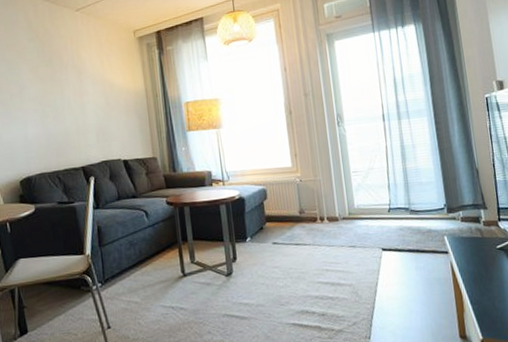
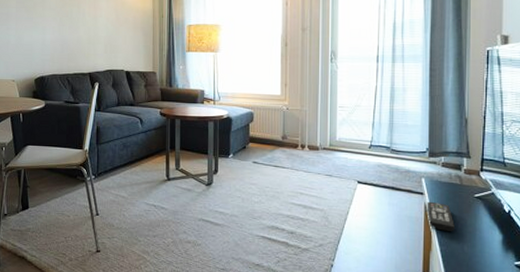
remote control: none [452,259,483,289] -> present [427,201,455,231]

